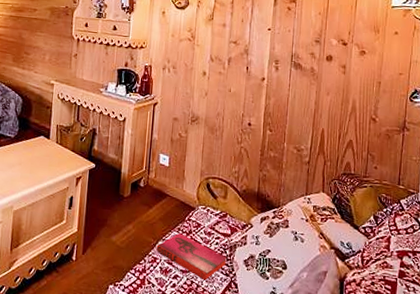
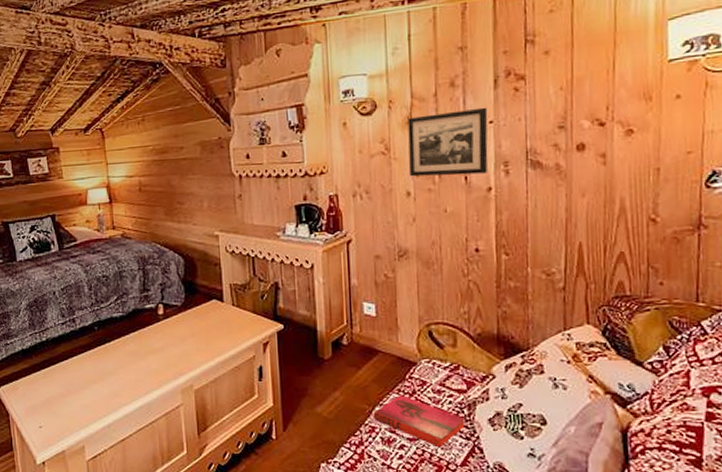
picture frame: none [206,16,268,67] -> present [407,107,488,177]

